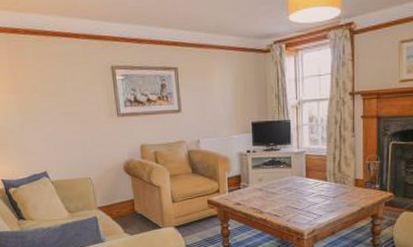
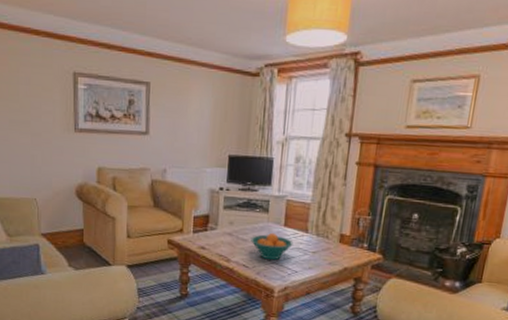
fruit bowl: none [279,184,316,208] -> present [251,232,293,261]

